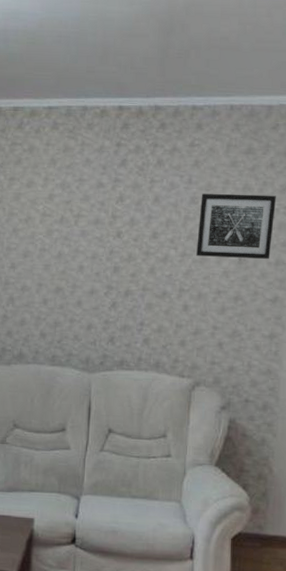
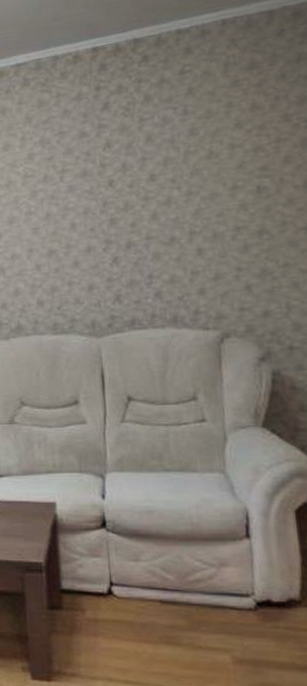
wall art: present [196,193,276,259] -> none [201,109,296,192]

